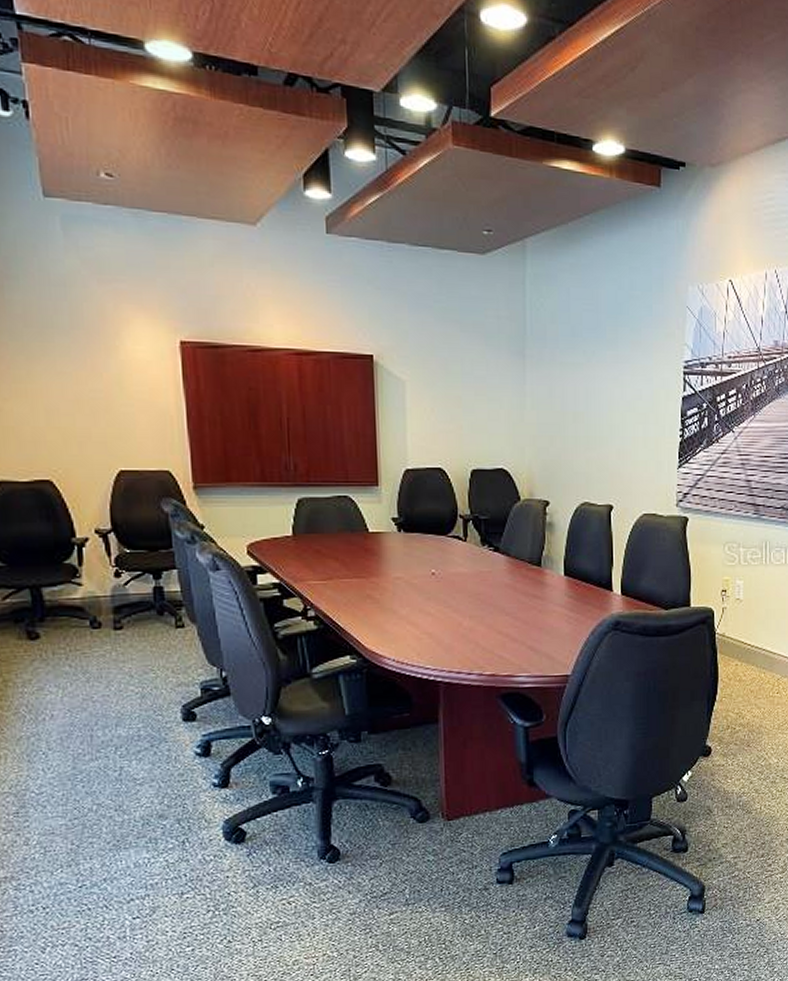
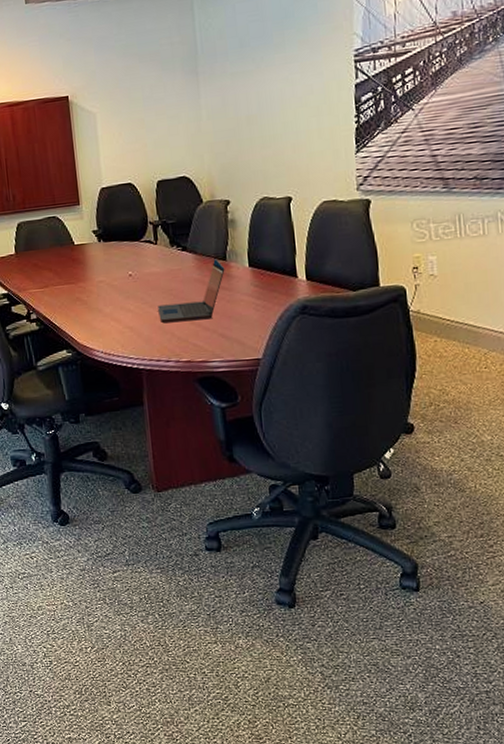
laptop: none [462,564,539,630] -> present [158,259,225,323]

